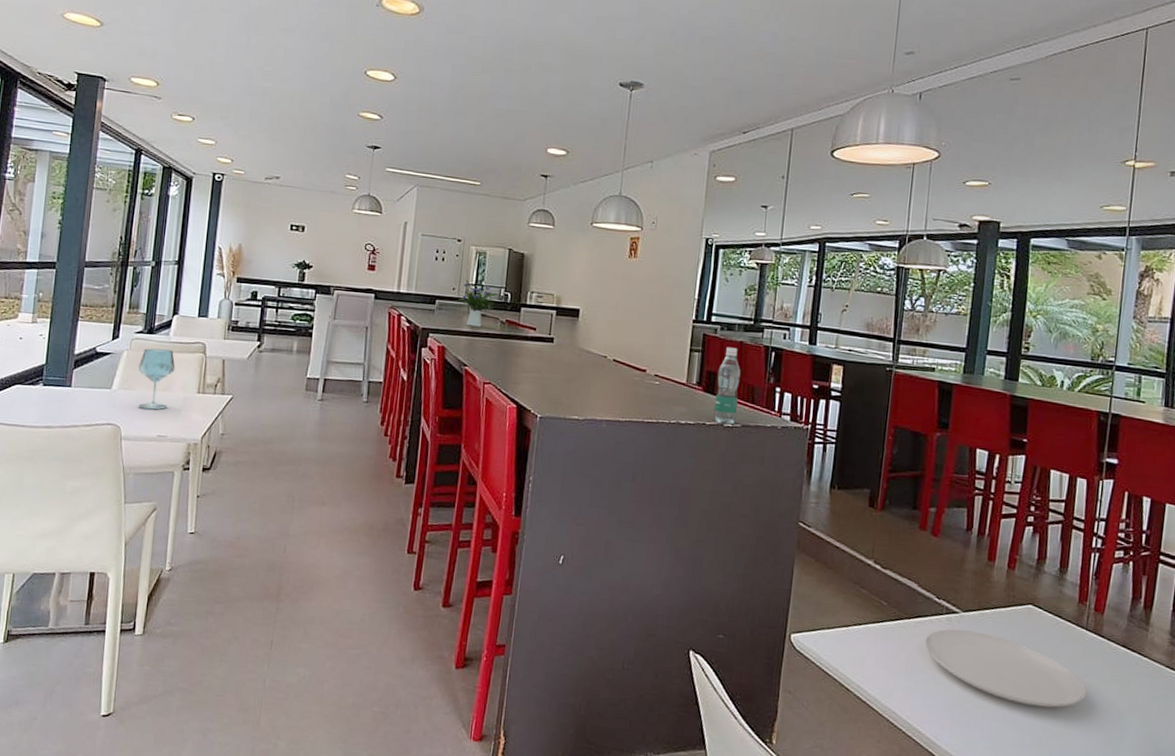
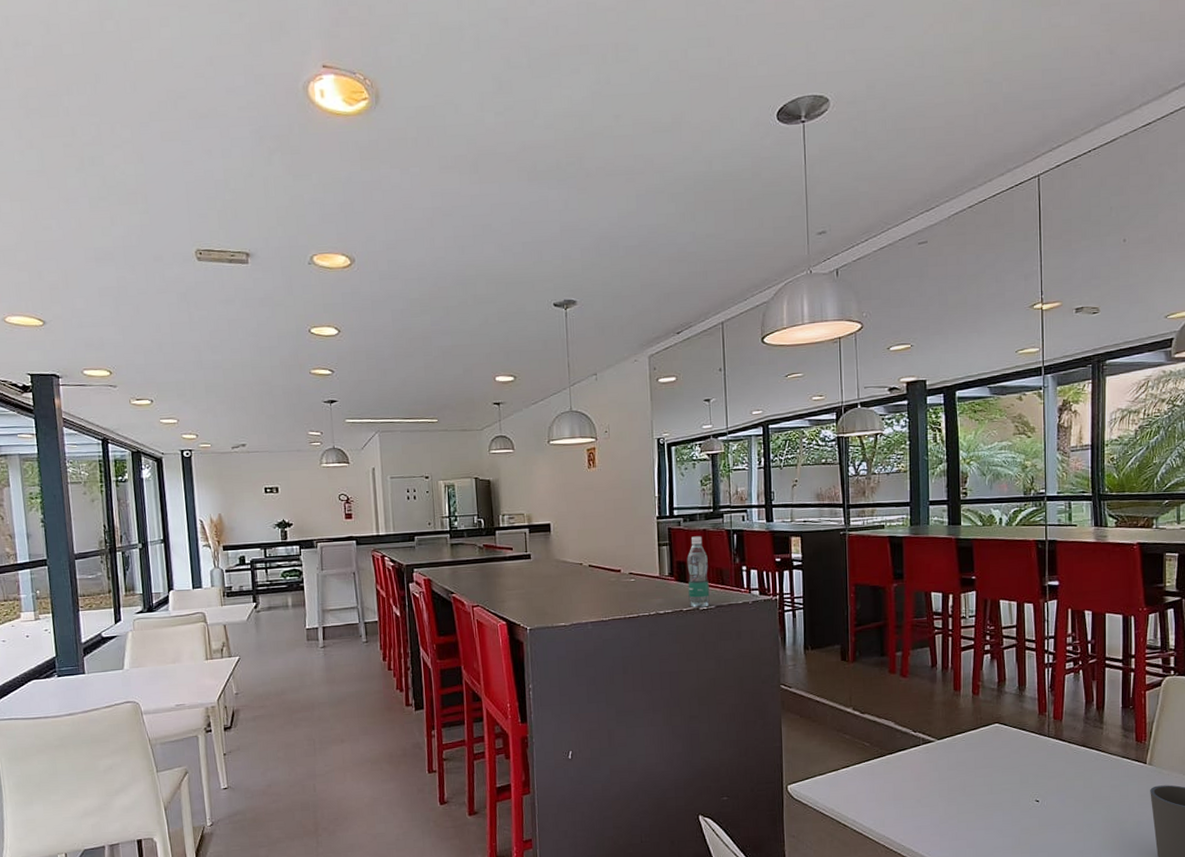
wine glass: present [137,348,176,410] -> none [144,624,180,683]
flower arrangement: present [457,279,500,327] -> none [434,513,473,556]
plate: present [925,629,1087,708] -> none [907,755,1055,812]

